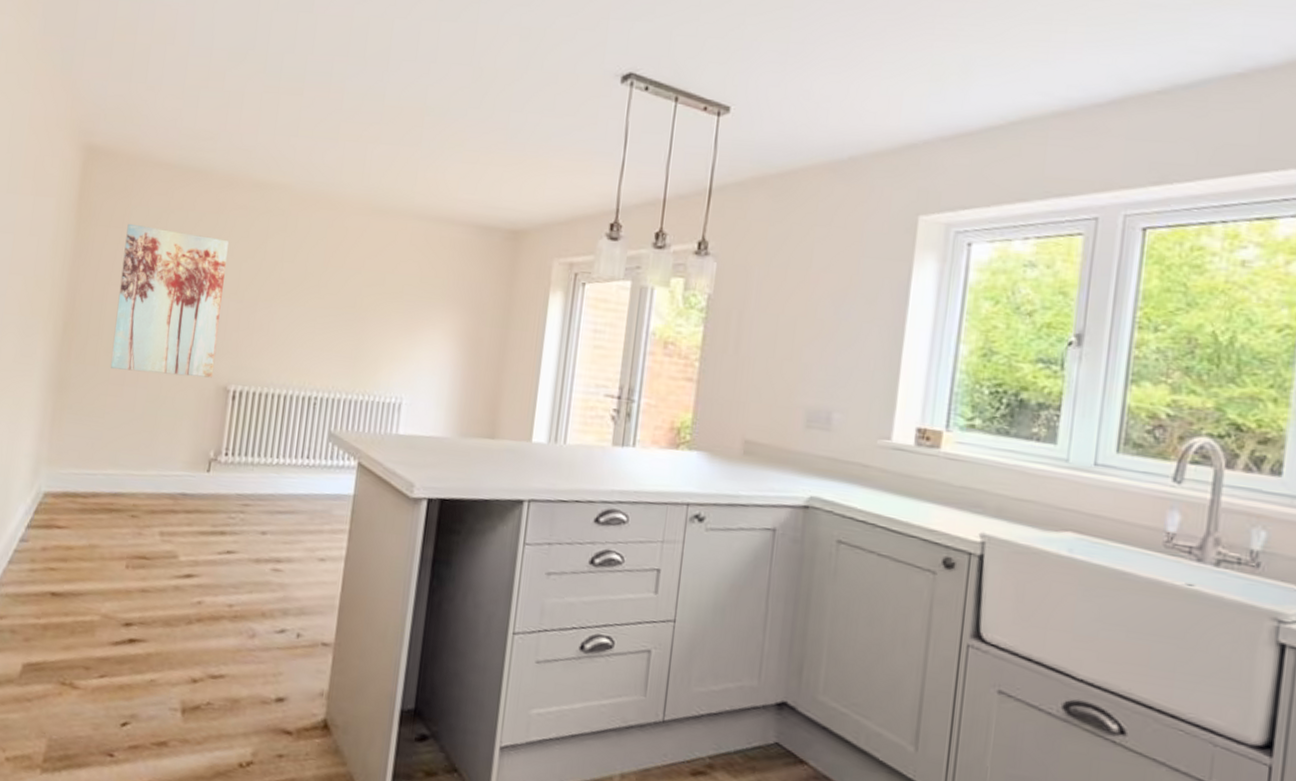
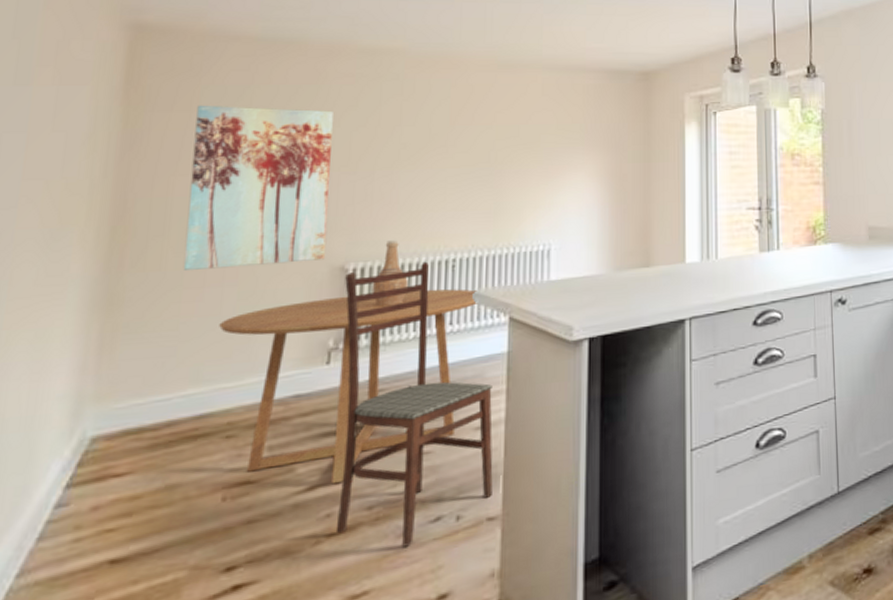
dining table: none [132,412,333,578] -> present [219,288,478,484]
dining chair: none [204,393,338,648] -> present [335,261,493,547]
vase: none [246,370,276,431] -> present [371,240,408,307]

